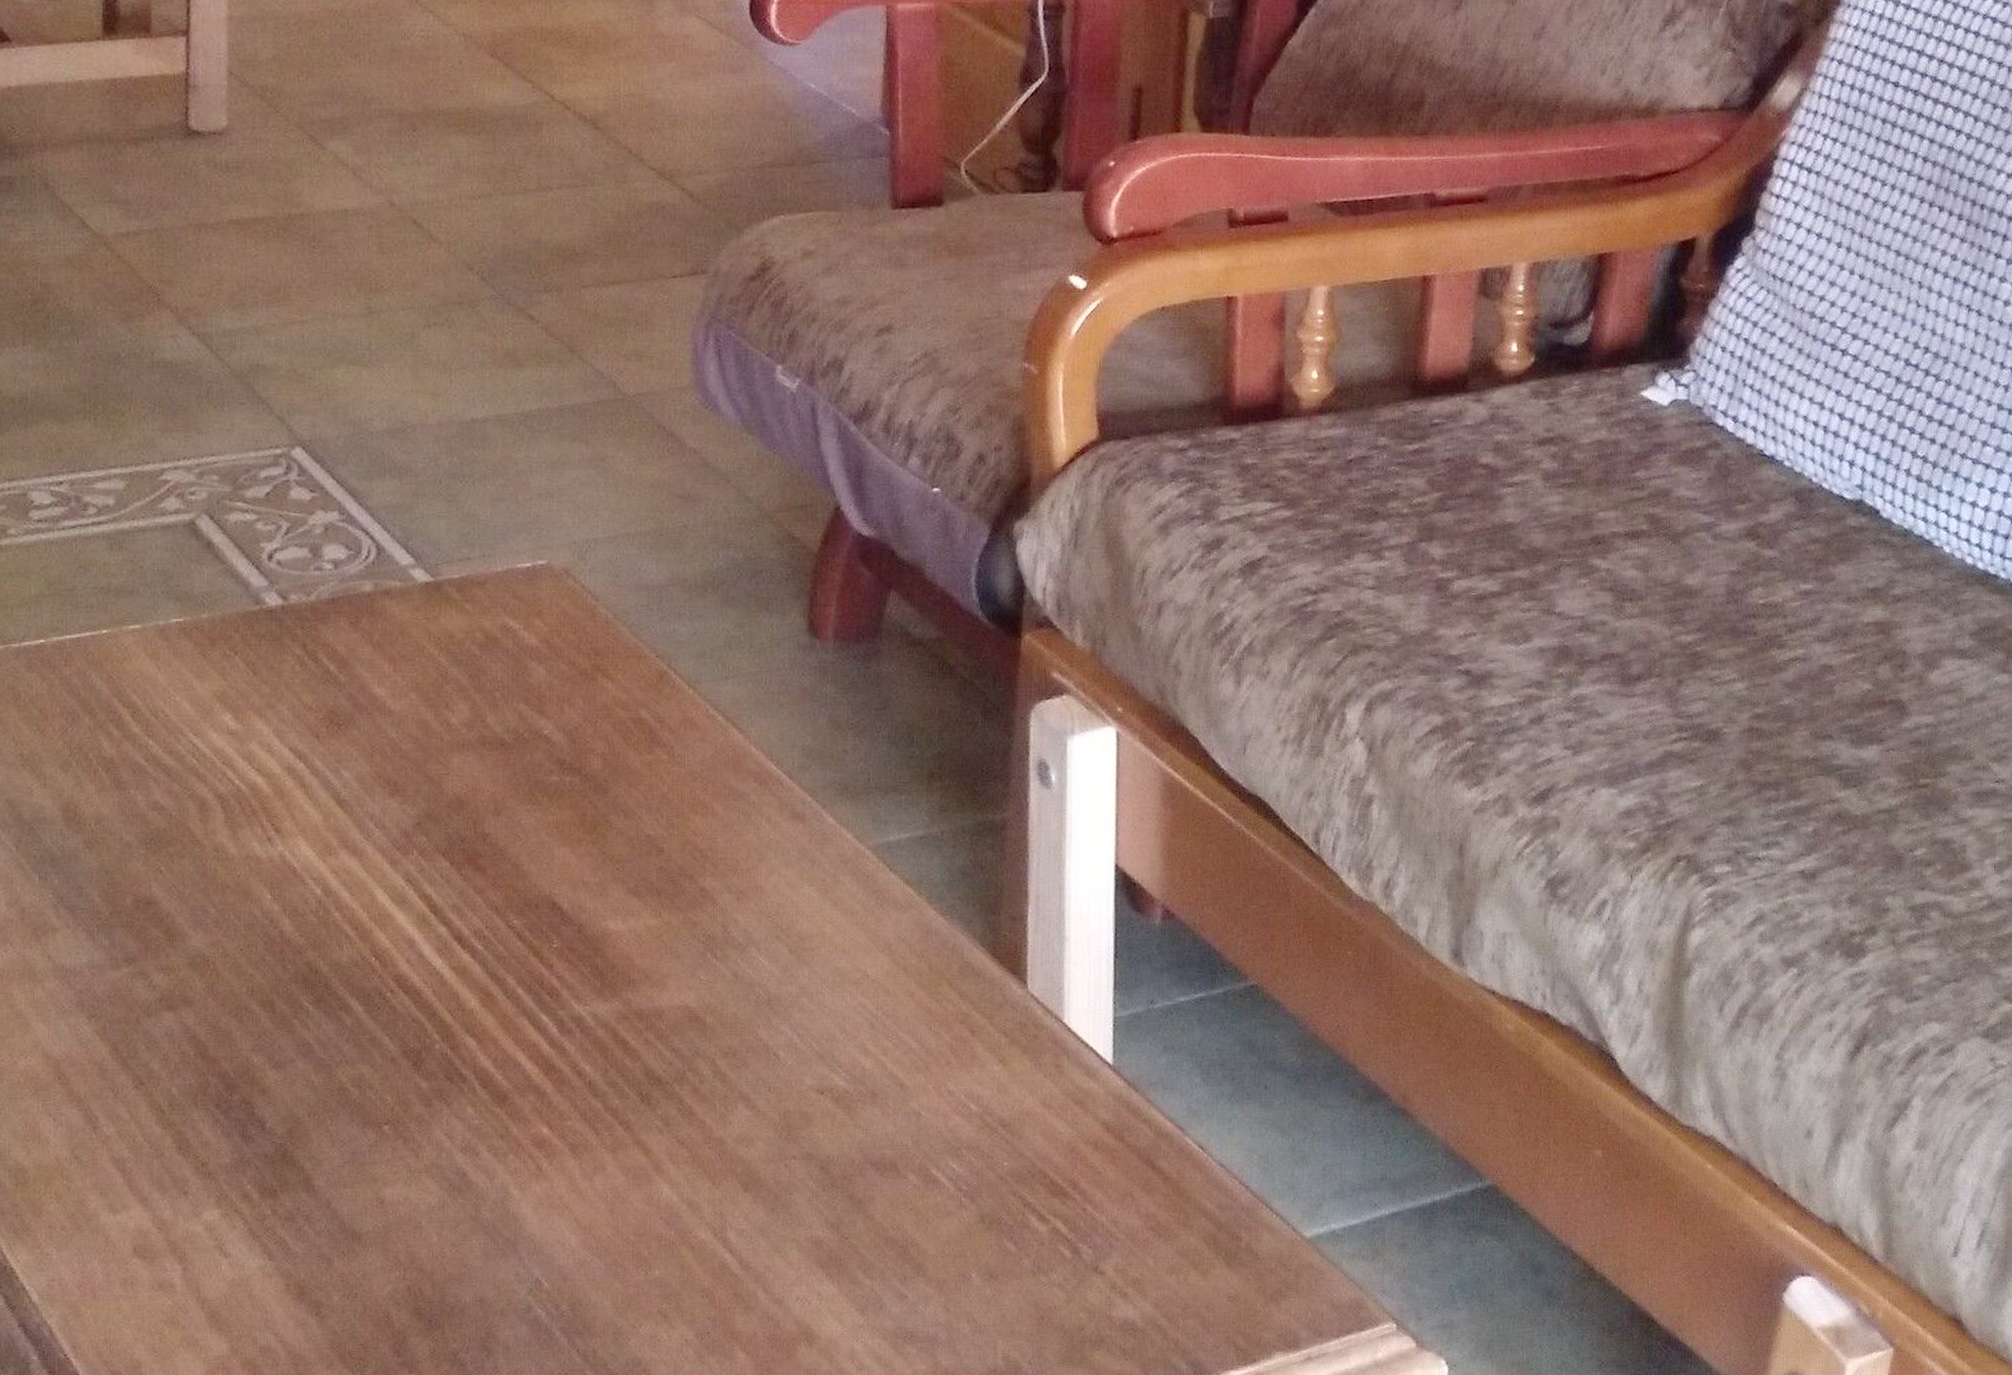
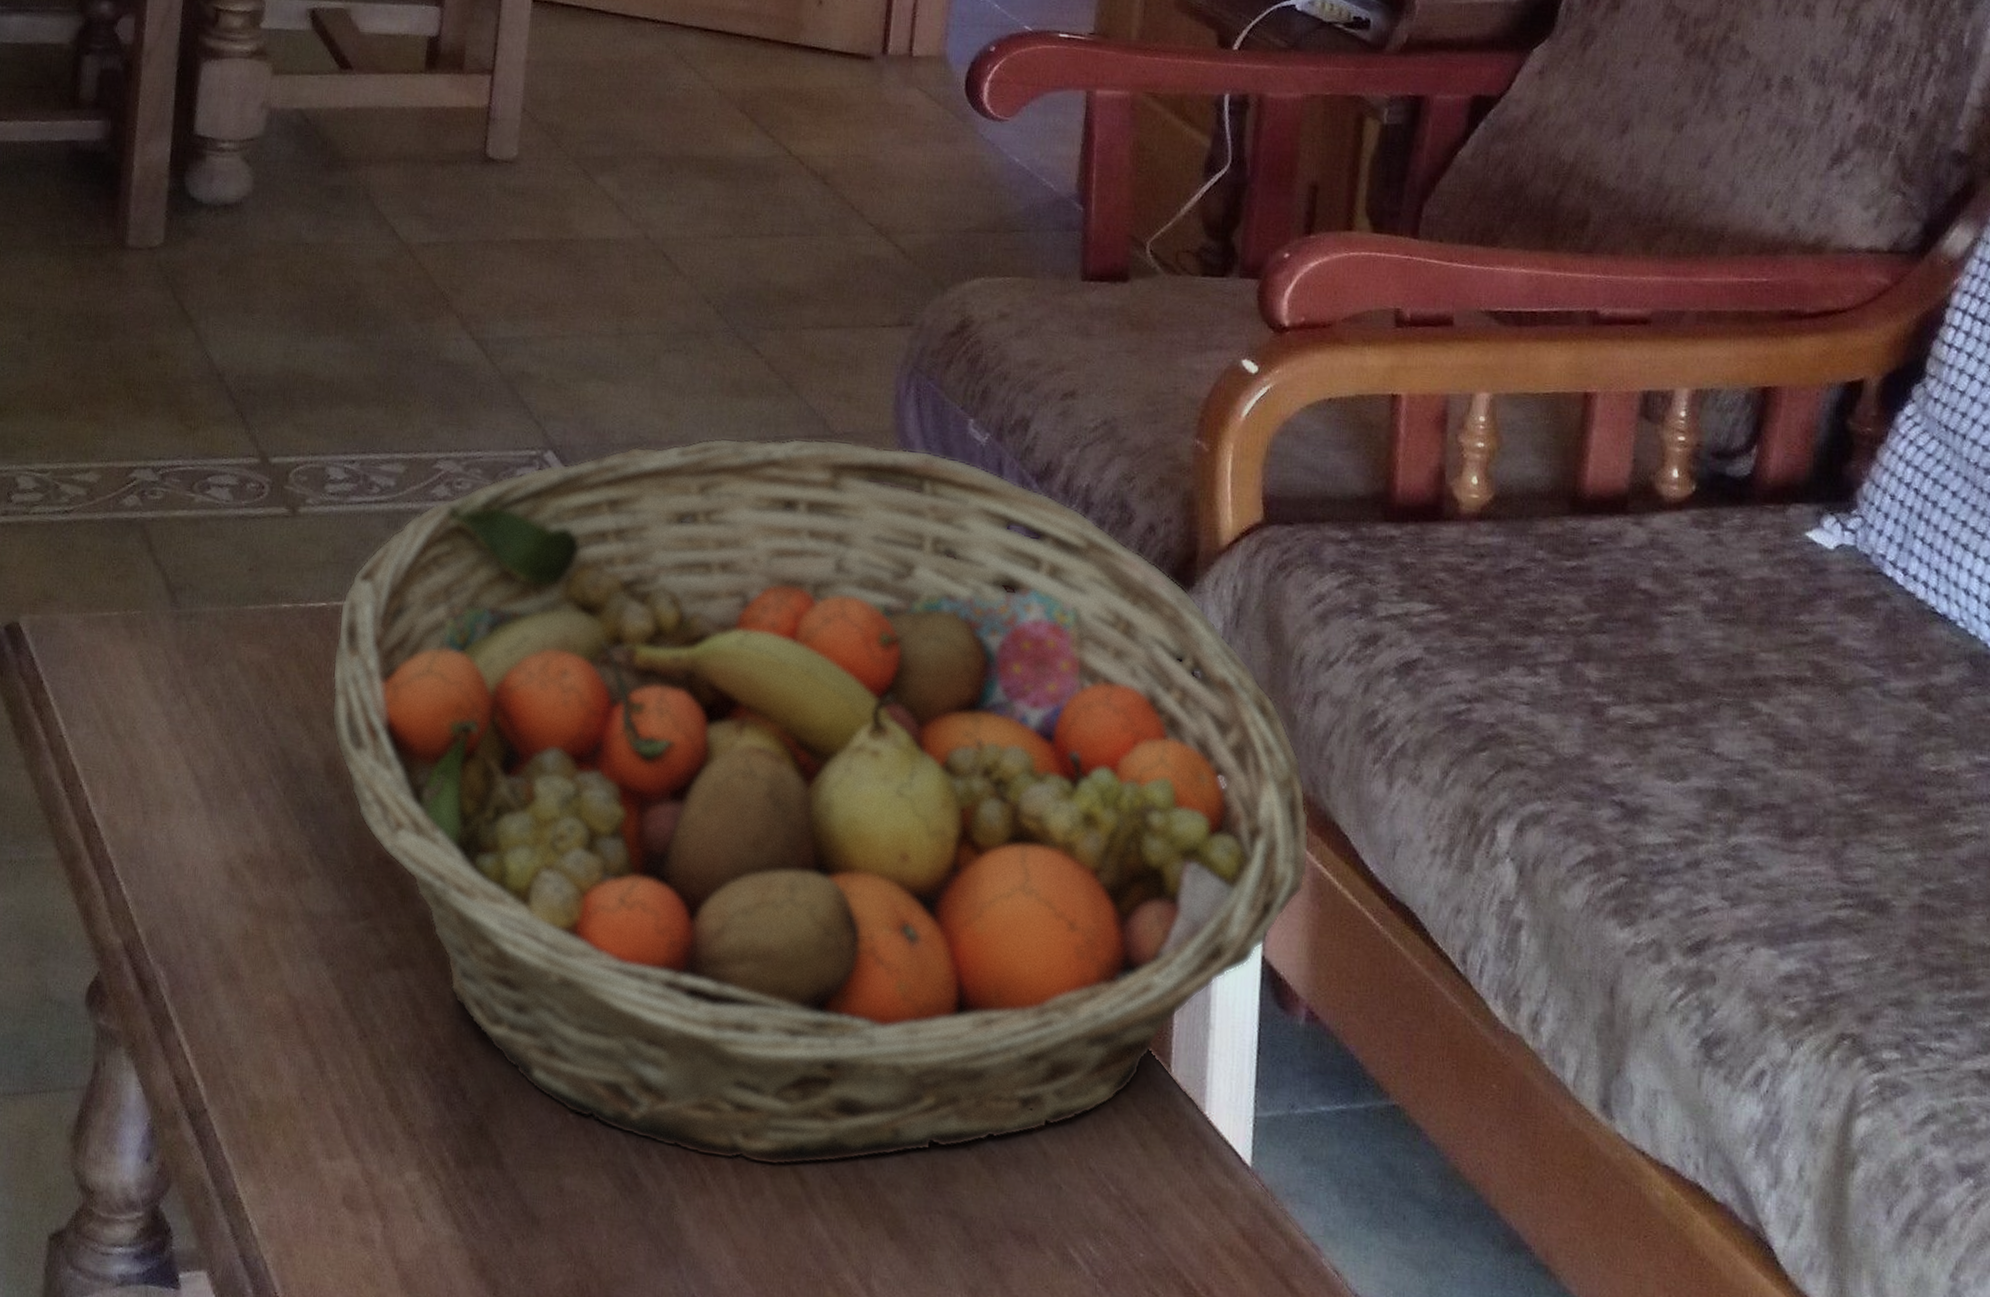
fruit basket: none [60,402,1159,1144] -> present [331,437,1310,1167]

